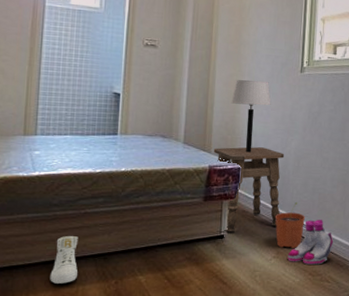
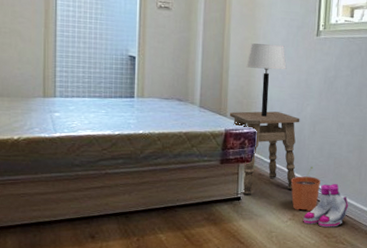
sneaker: present [50,236,78,284] -> none [75,195,101,240]

